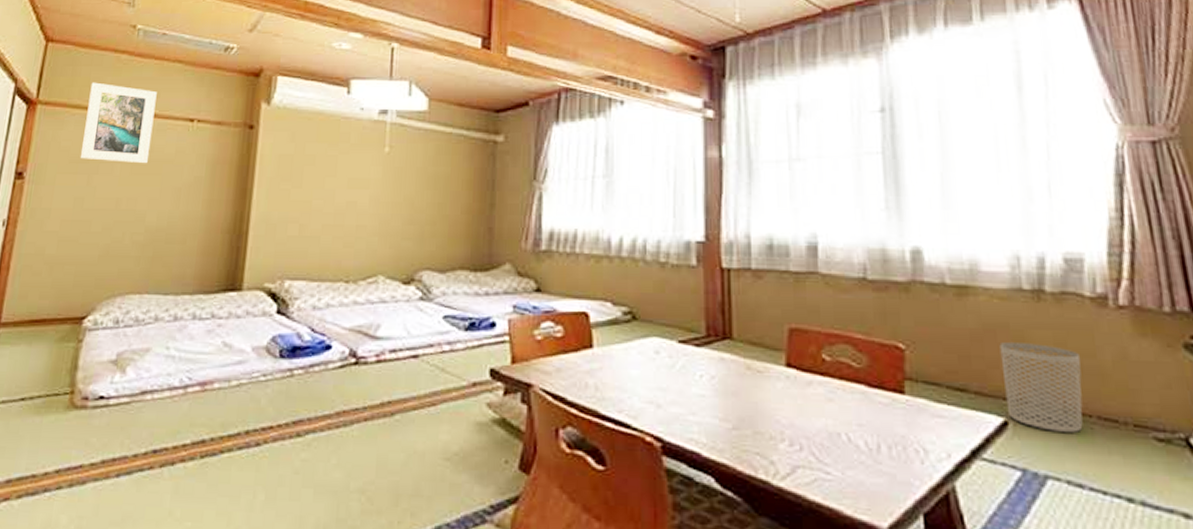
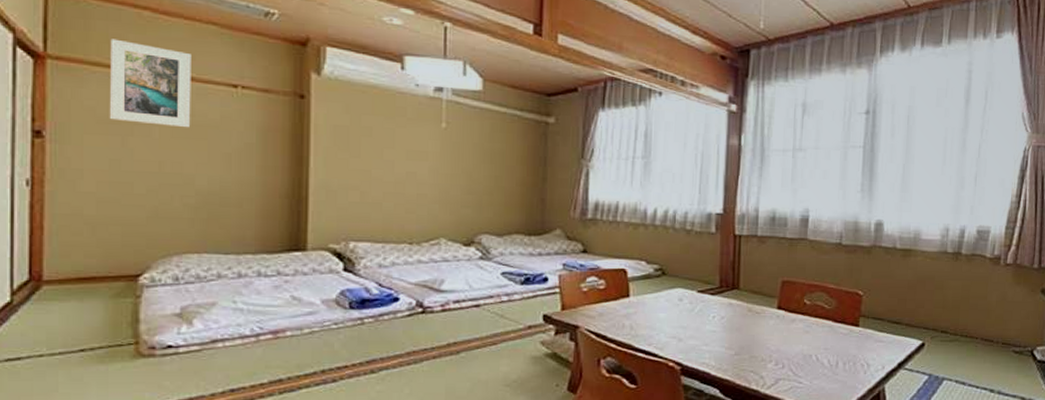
waste bin: present [999,342,1083,432] -> none [925,290,977,349]

